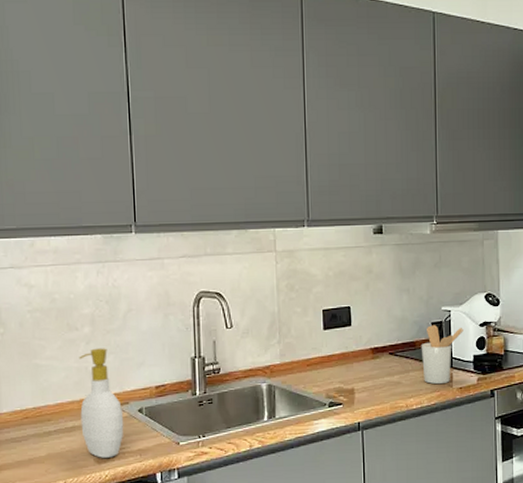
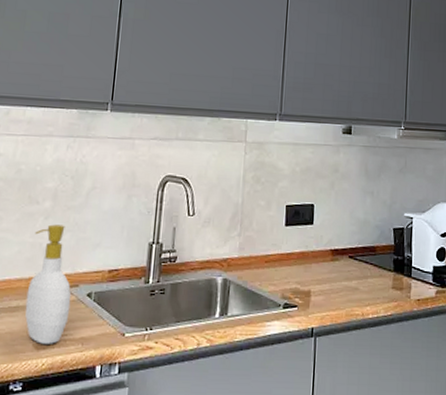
utensil holder: present [421,325,463,384] -> none [381,231,424,293]

